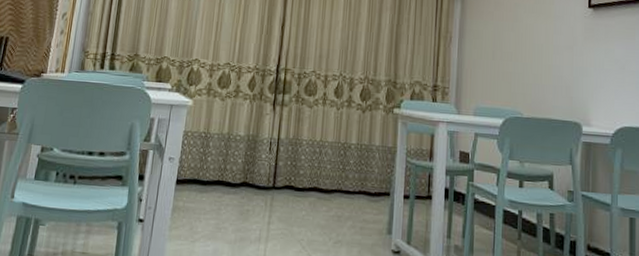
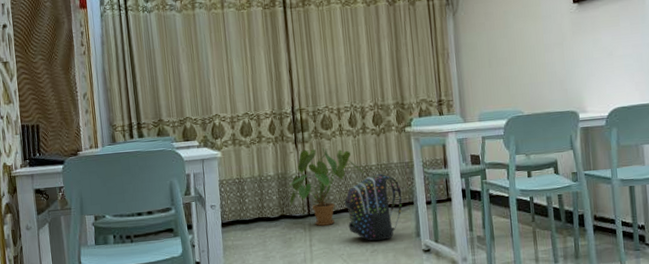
house plant: none [255,114,342,203] -> present [288,148,365,226]
backpack: none [314,154,379,232] -> present [345,173,402,242]

